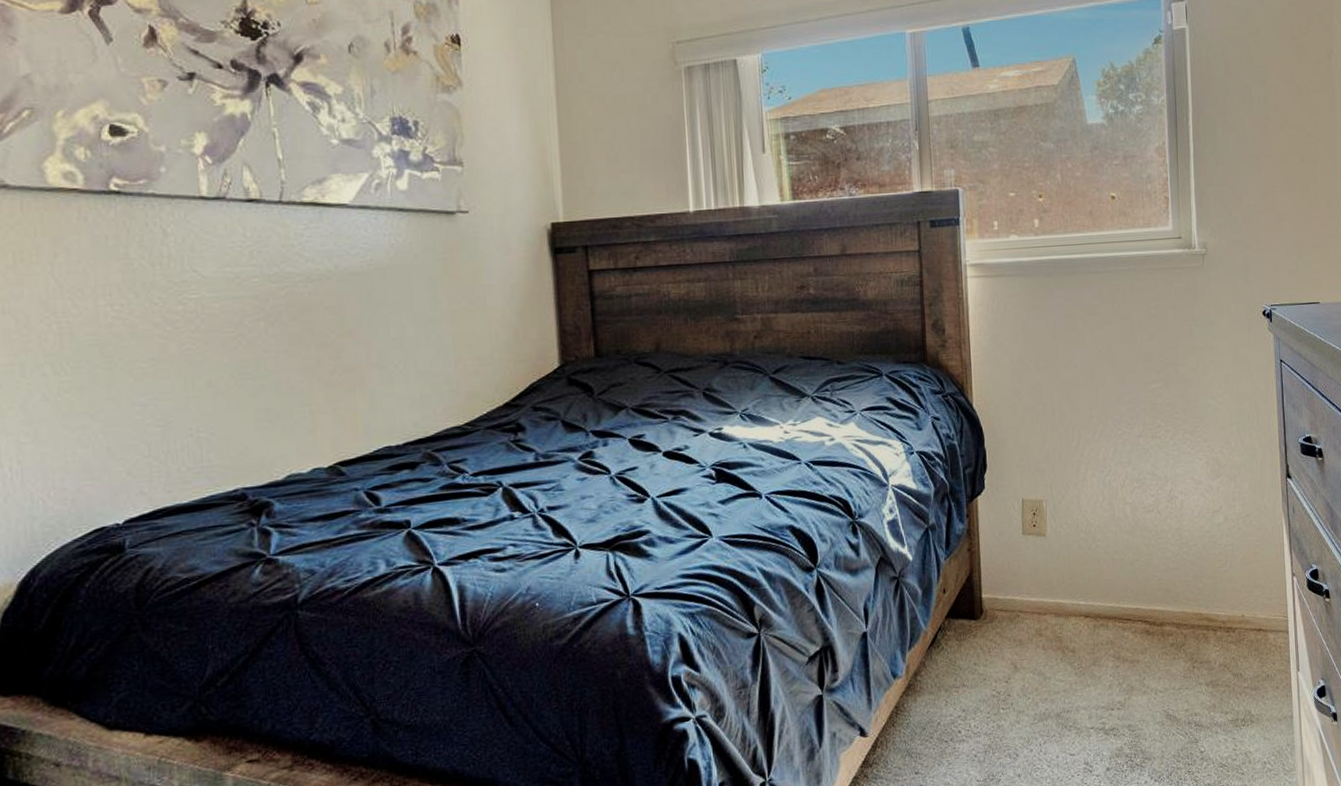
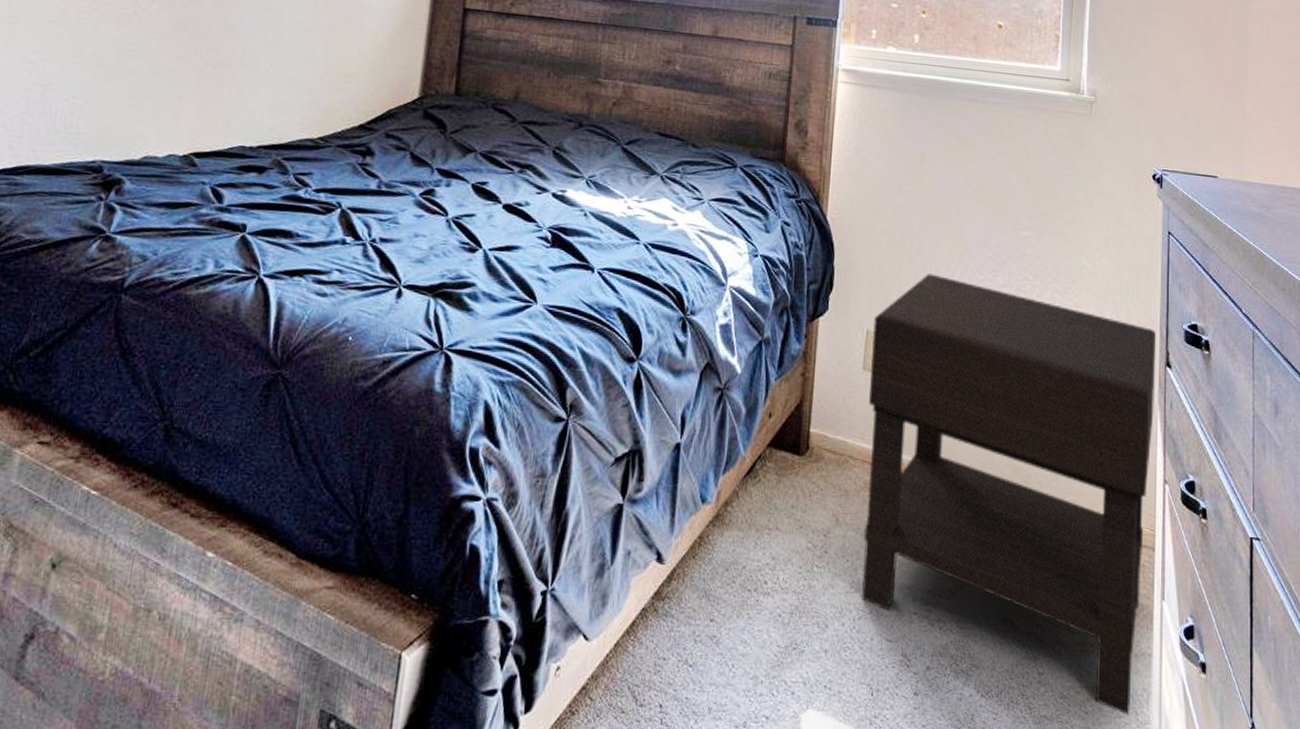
nightstand: none [1026,437,1280,769] -> present [862,273,1157,716]

